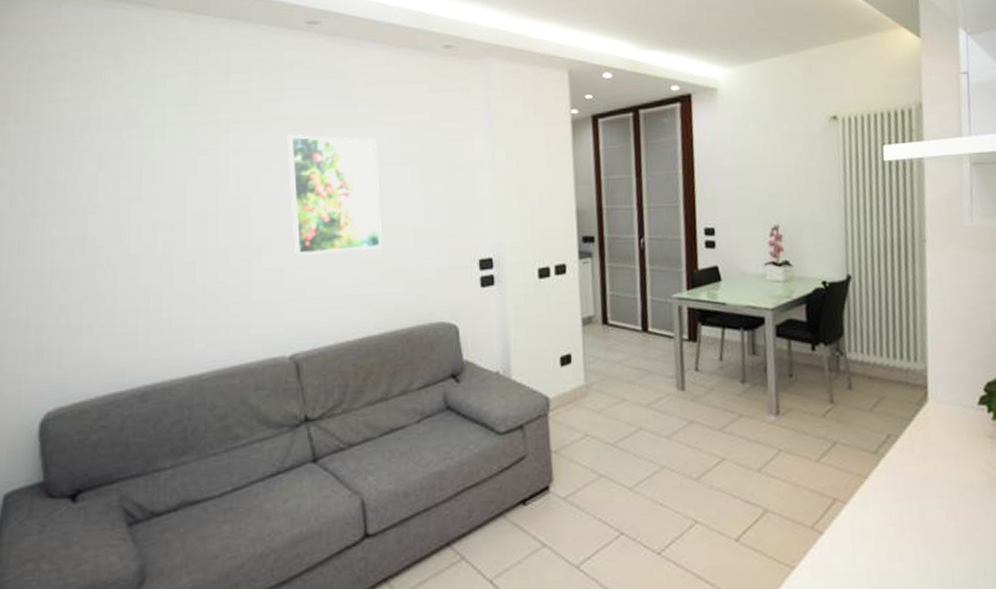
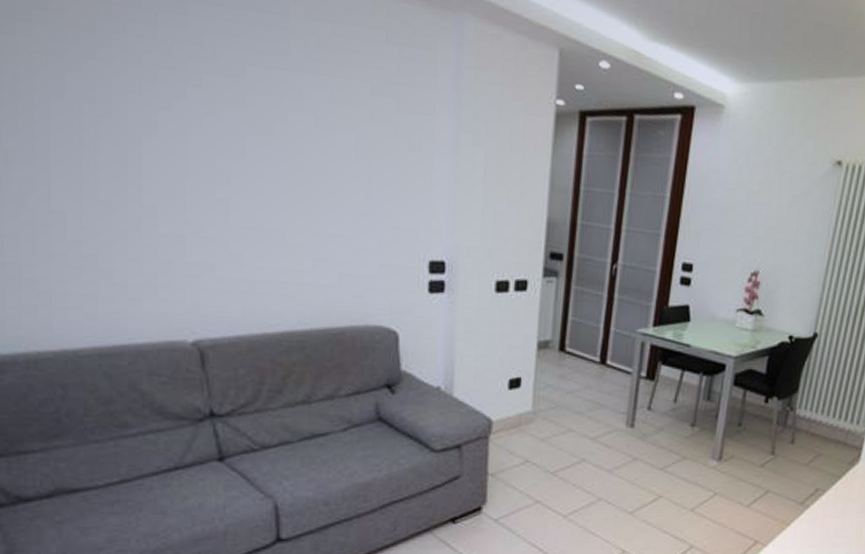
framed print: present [287,134,382,256] -> none [193,64,314,231]

